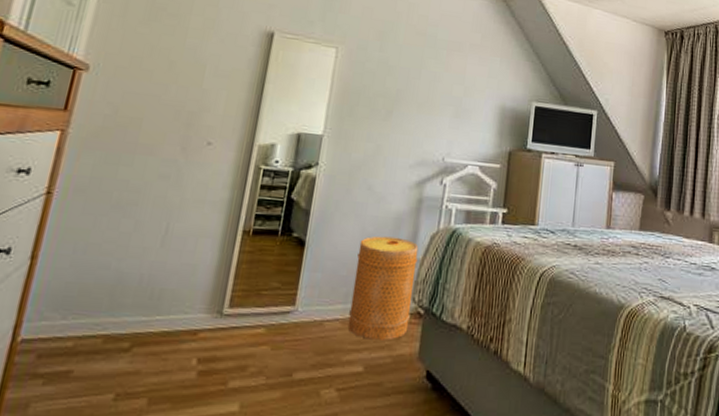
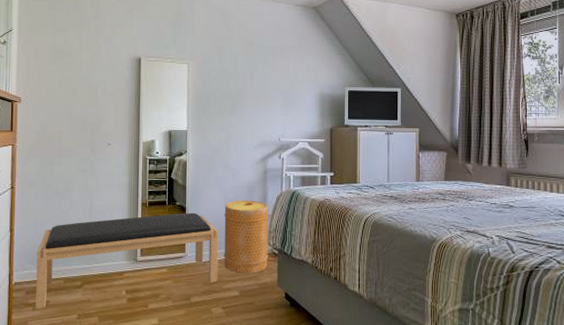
bench: none [48,248,347,383] -> present [36,212,219,309]

